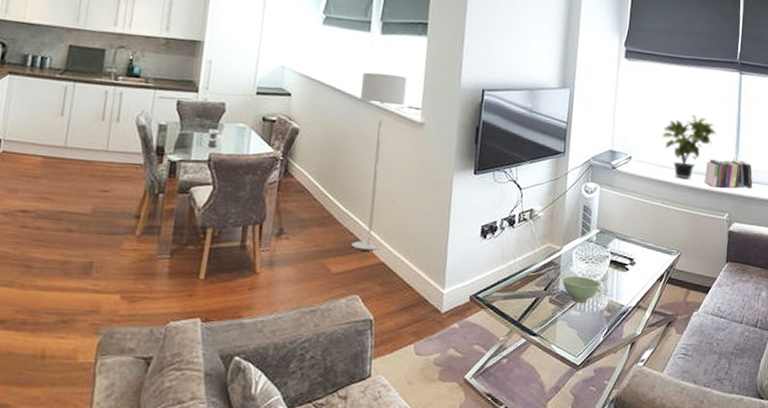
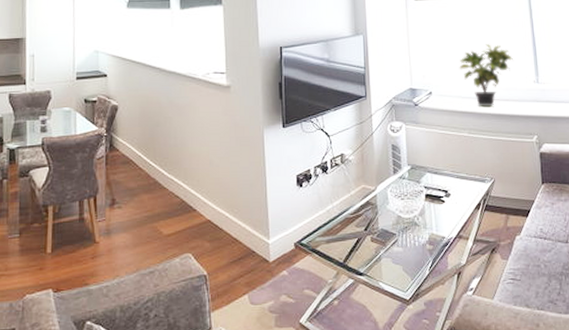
floor lamp: present [350,72,407,251] -> none [168,44,209,211]
bowl: present [562,275,601,303] -> none [381,213,419,239]
books: present [704,159,753,189] -> none [507,82,558,112]

